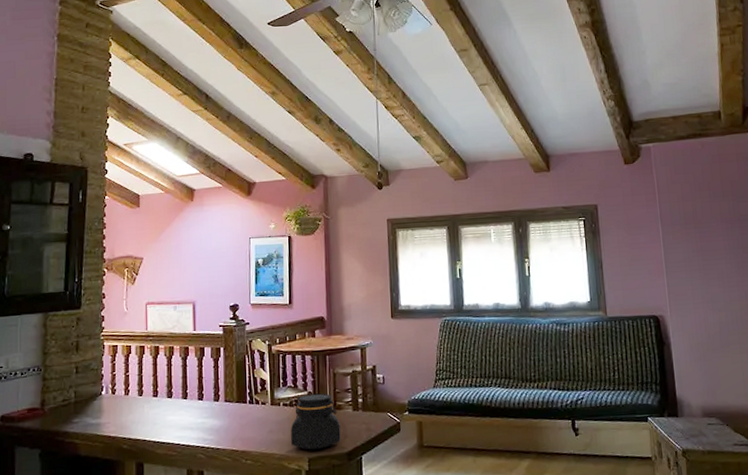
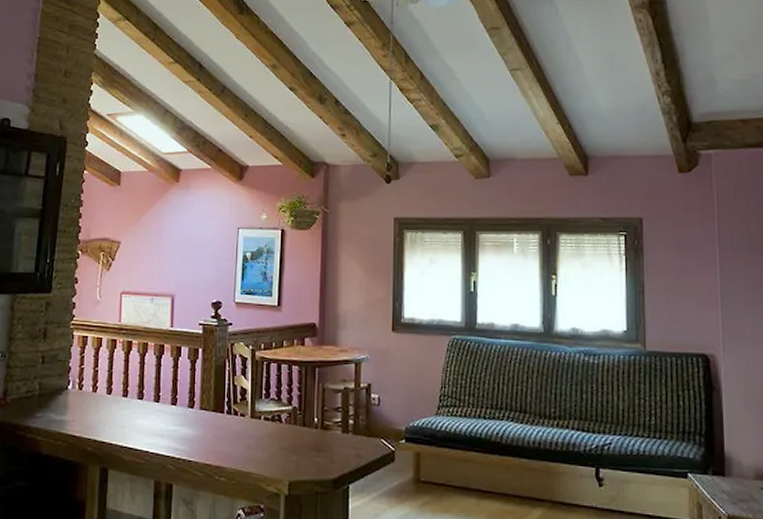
jar: present [291,393,341,450] -> none [271,409,327,473]

